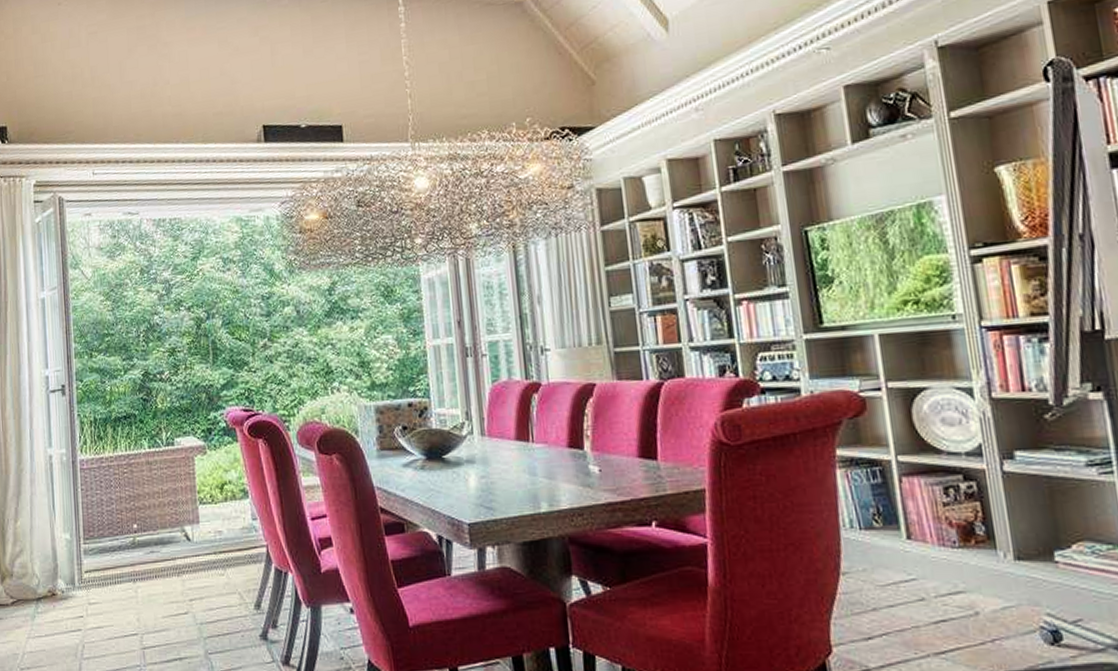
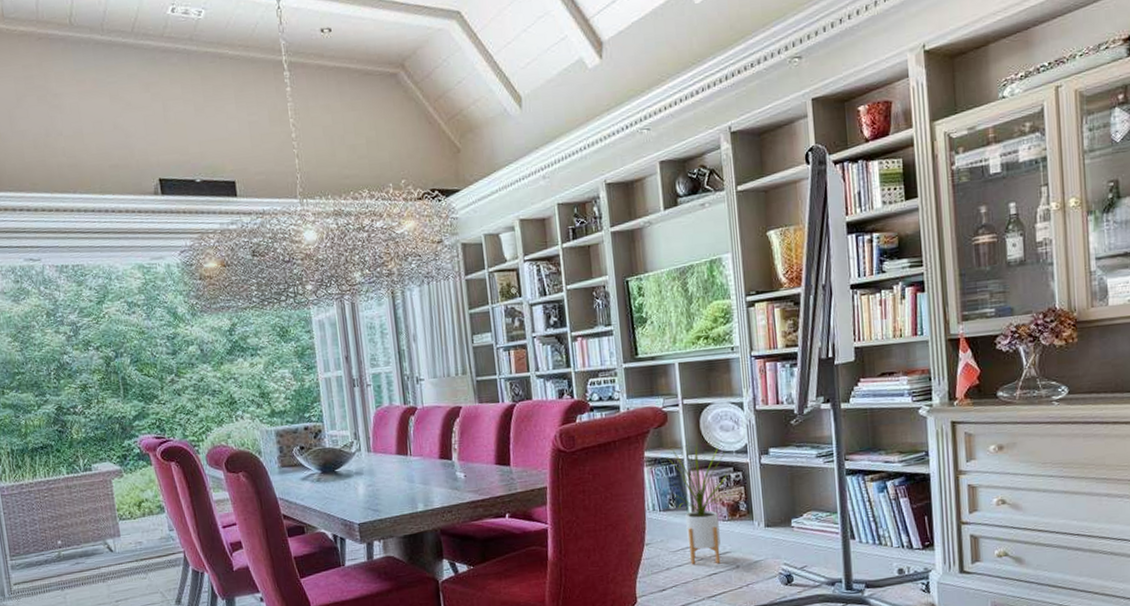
house plant: none [860,433,967,608] -> present [661,438,734,564]

